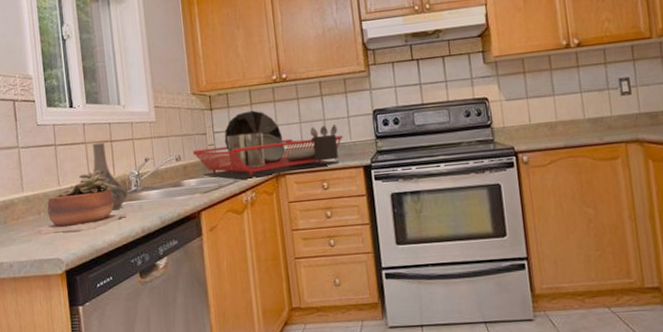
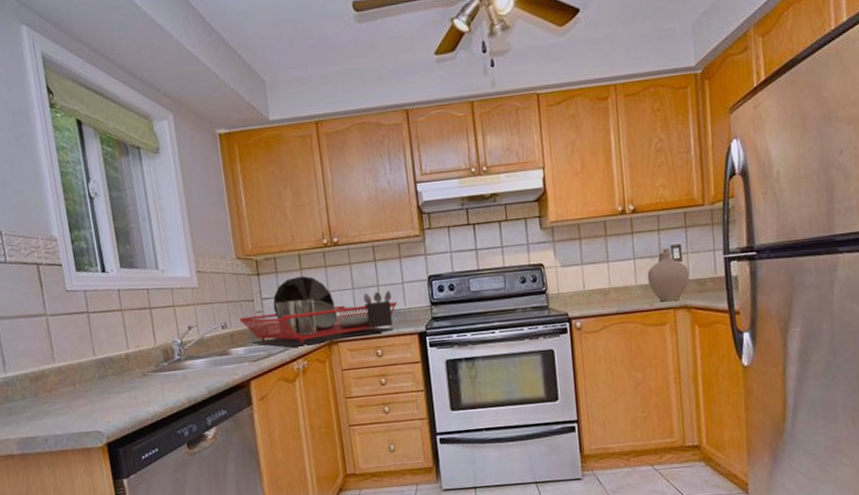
succulent plant: present [34,170,129,235] -> none [69,339,173,407]
decorative vase: present [82,142,129,211] -> none [120,309,172,381]
ceramic jug: none [595,80,640,136] -> present [647,247,690,302]

